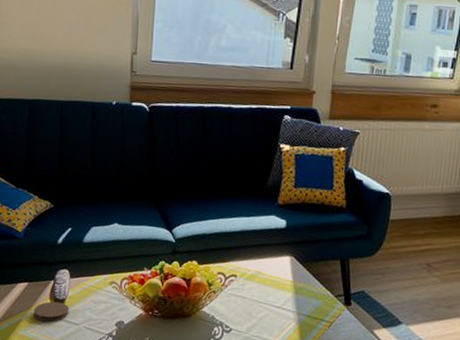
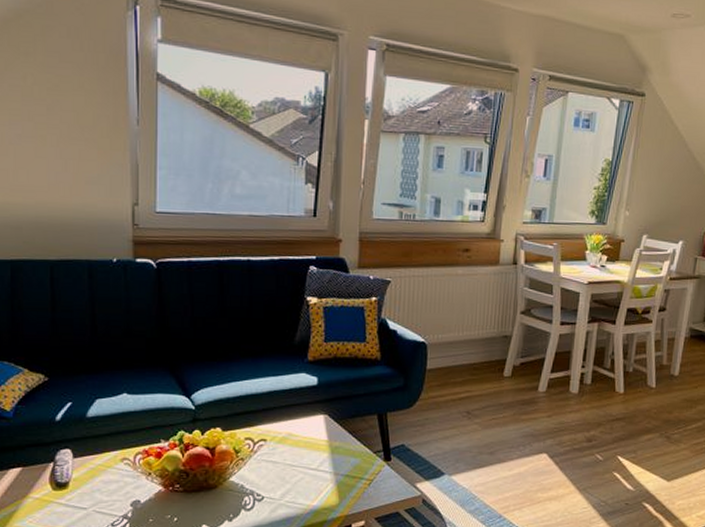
coaster: present [33,301,69,322] -> none [31,486,74,509]

